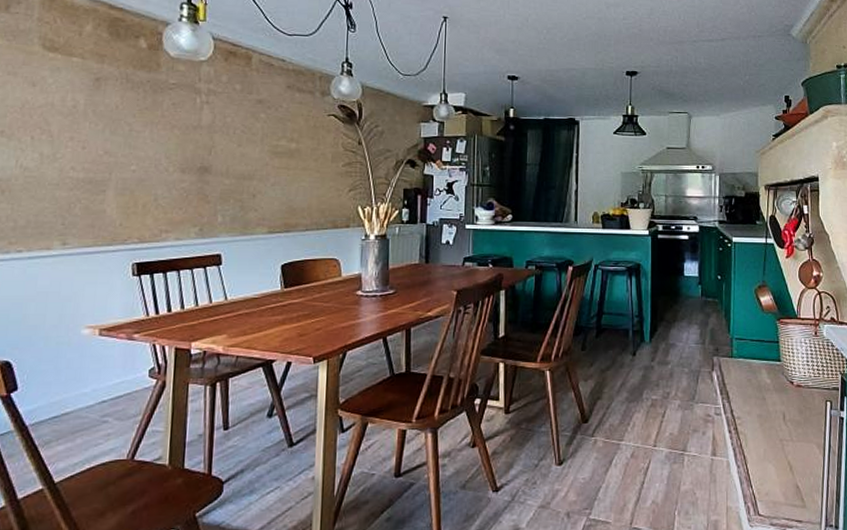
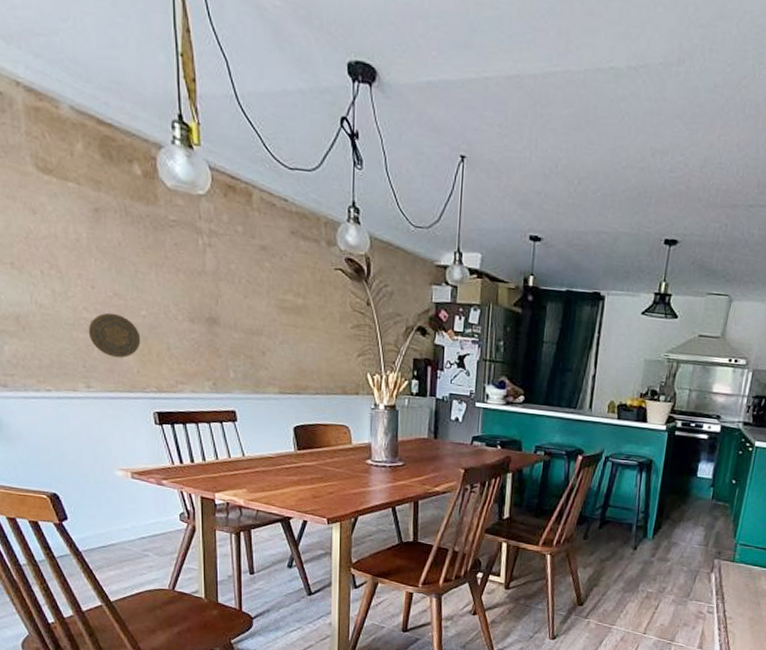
decorative plate: none [72,170,128,213] -> present [88,312,141,358]

